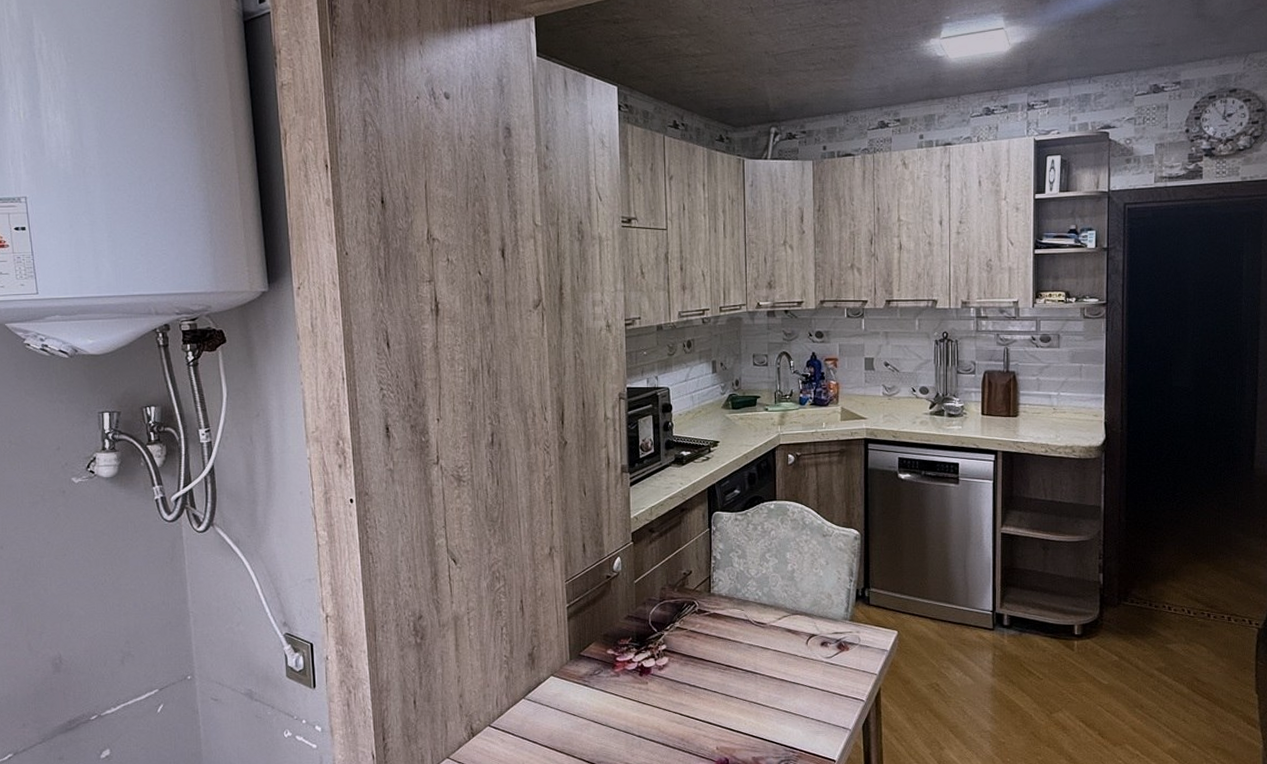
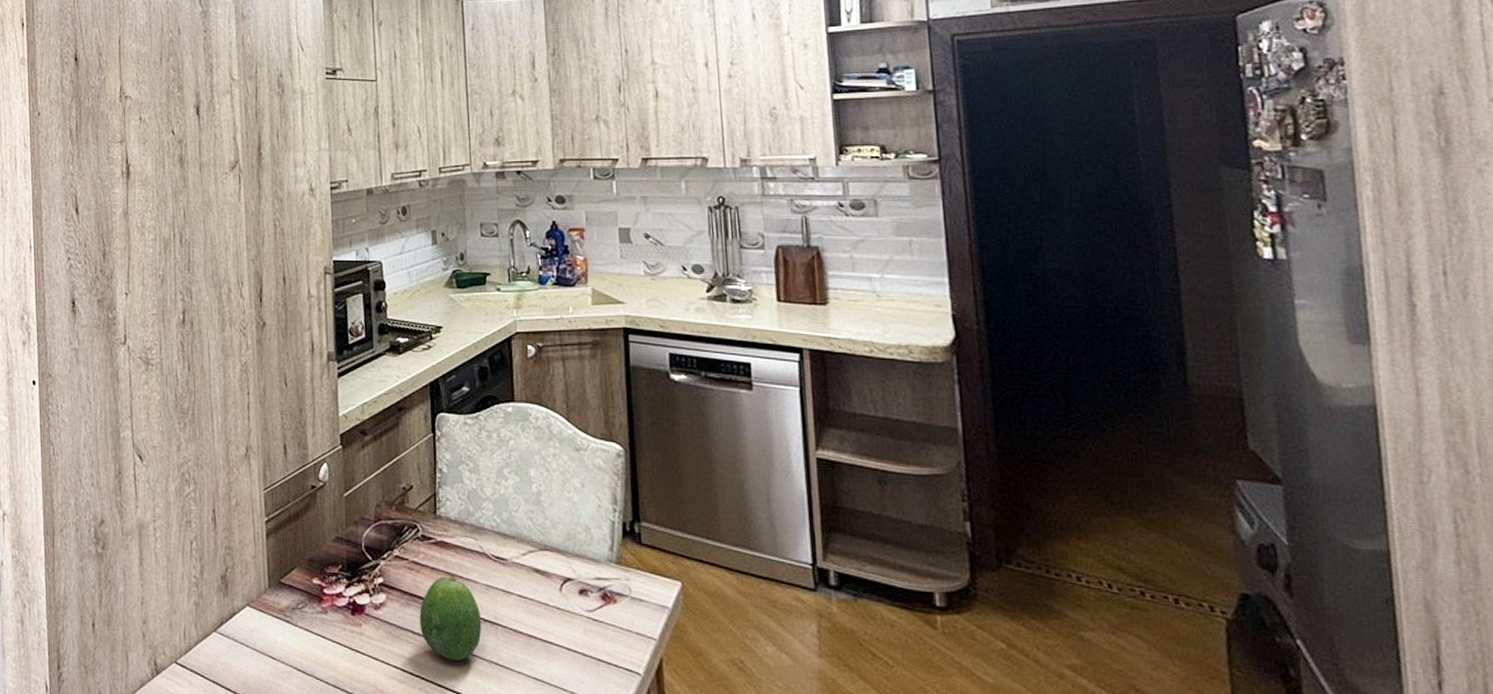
fruit: none [695,637,745,704] -> present [419,572,482,661]

